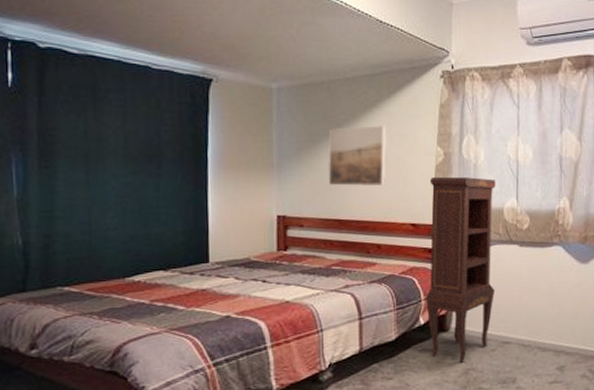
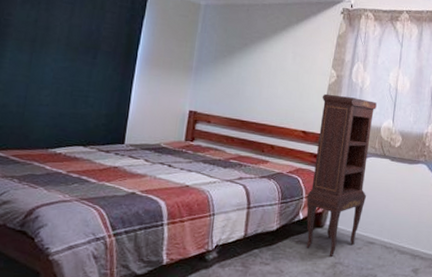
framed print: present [327,125,386,187] -> none [236,43,291,96]

